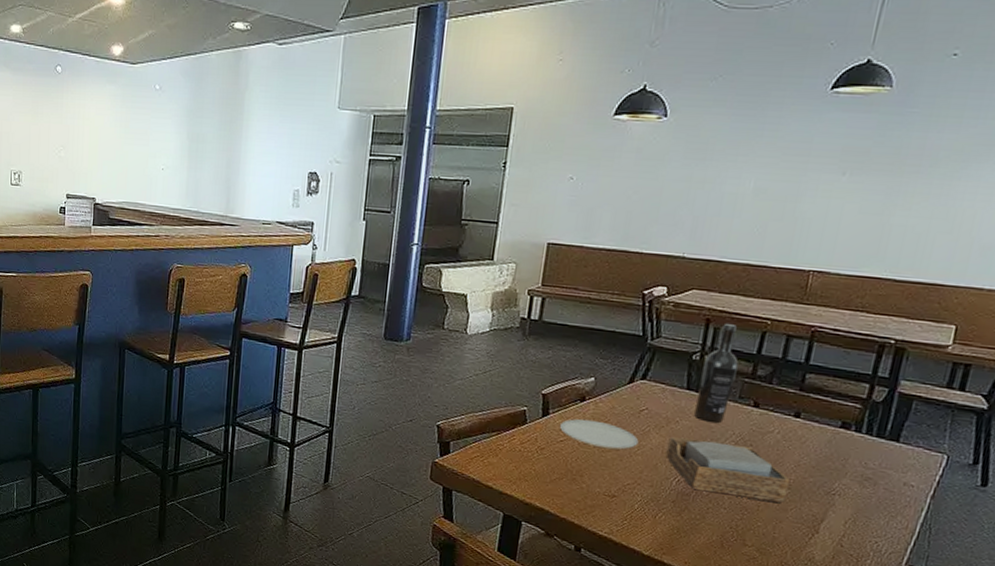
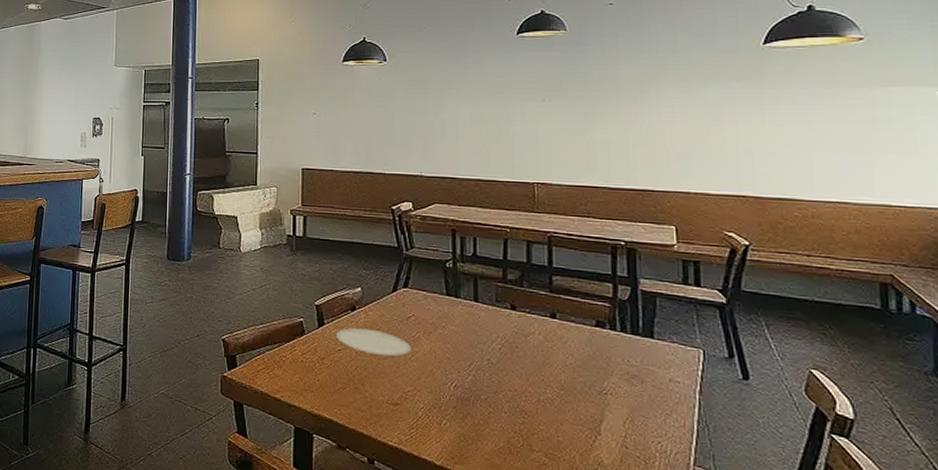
napkin holder: present [666,436,790,504] -> none [439,341,562,405]
wine bottle: present [694,324,739,423] -> none [457,233,489,326]

